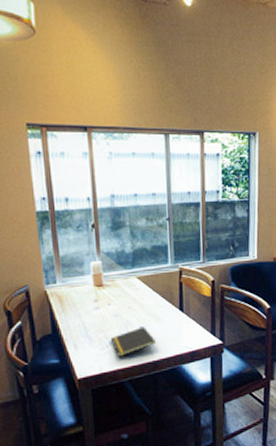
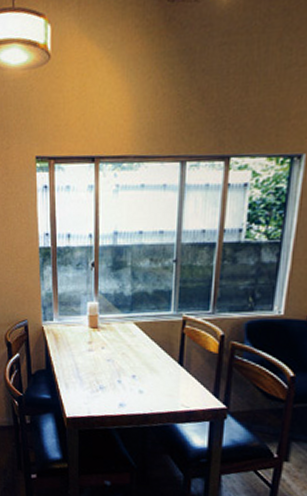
notepad: present [110,326,157,357] -> none [101,375,150,404]

